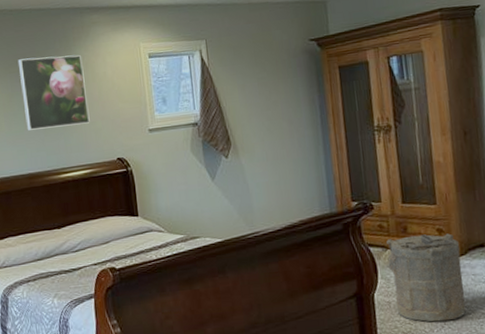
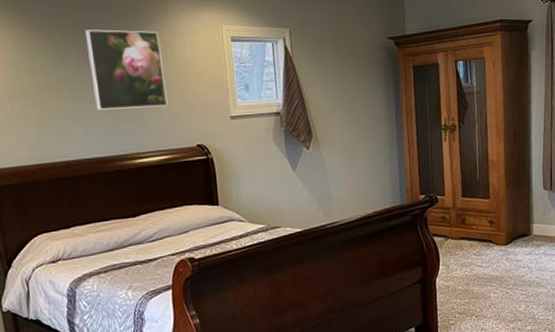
laundry hamper: present [386,233,466,322] -> none [447,224,509,303]

